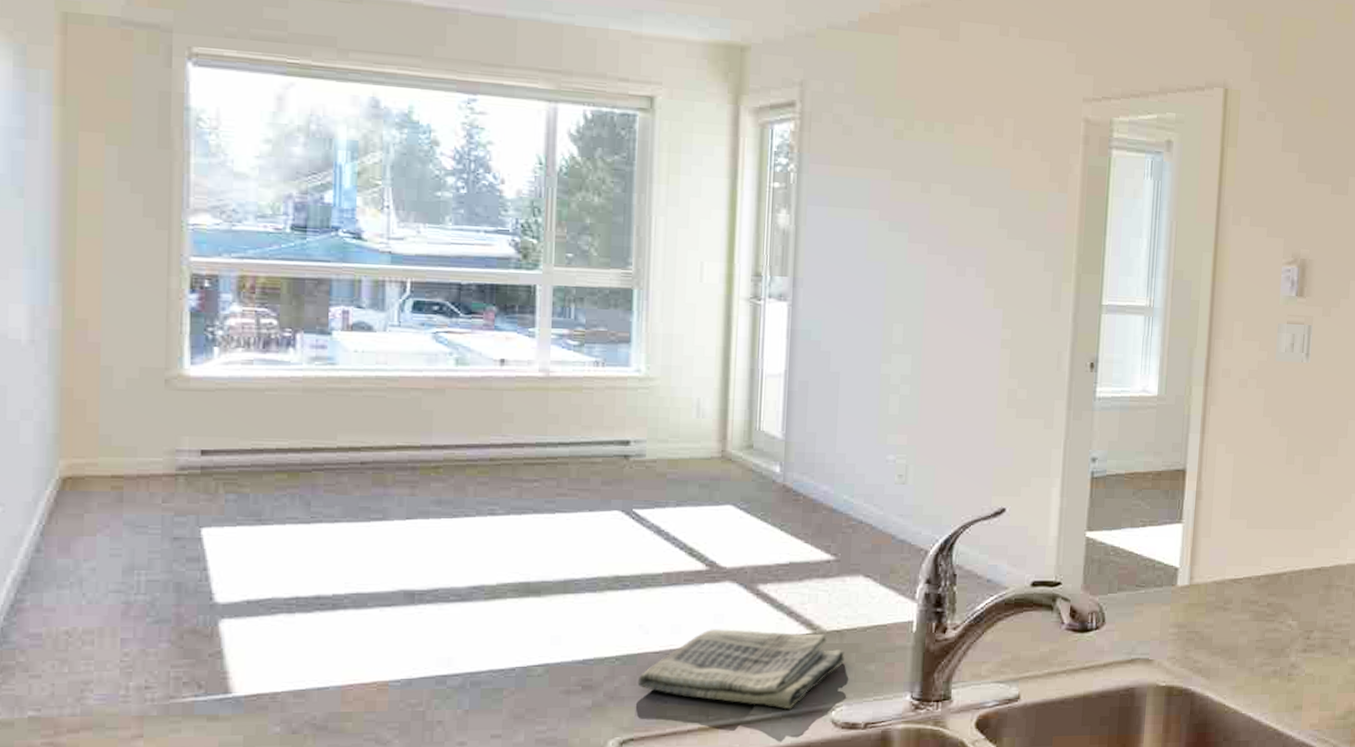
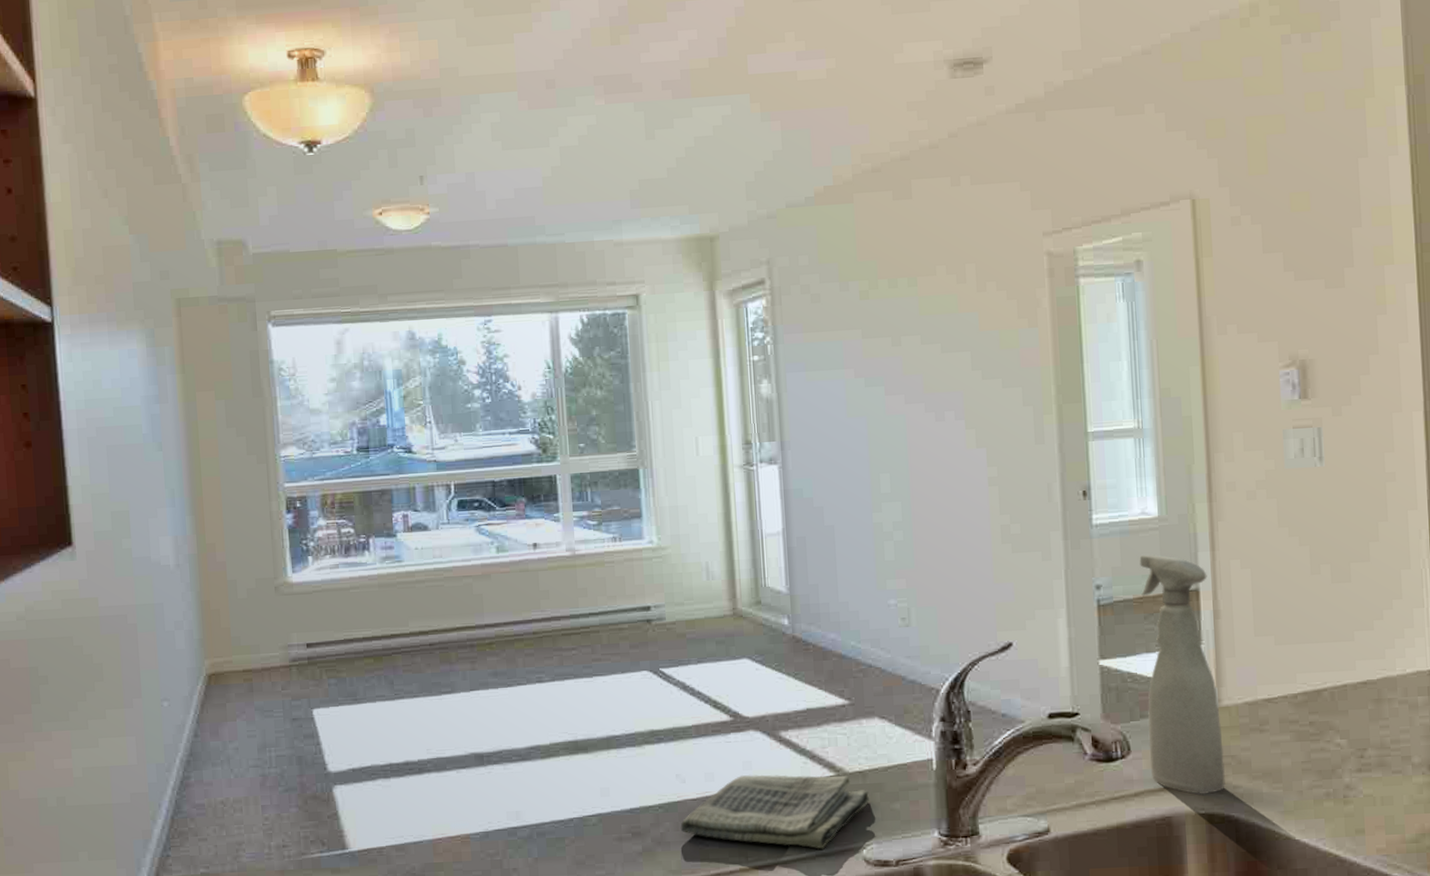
spray bottle: none [1121,431,1195,667] -> present [1139,554,1225,795]

